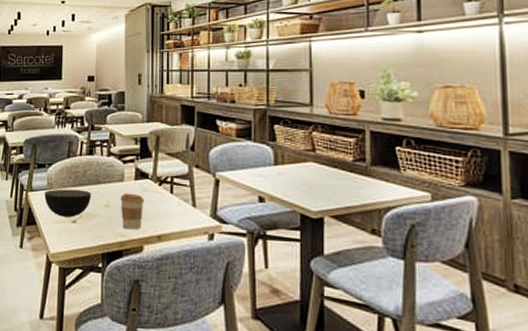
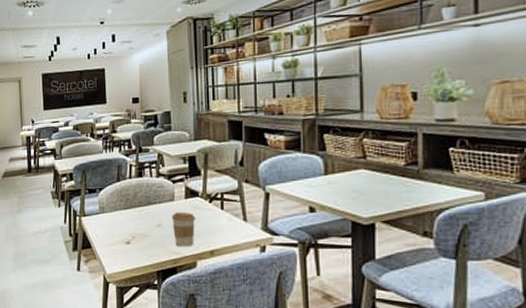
bowl: present [44,189,91,217] -> none [97,212,143,239]

